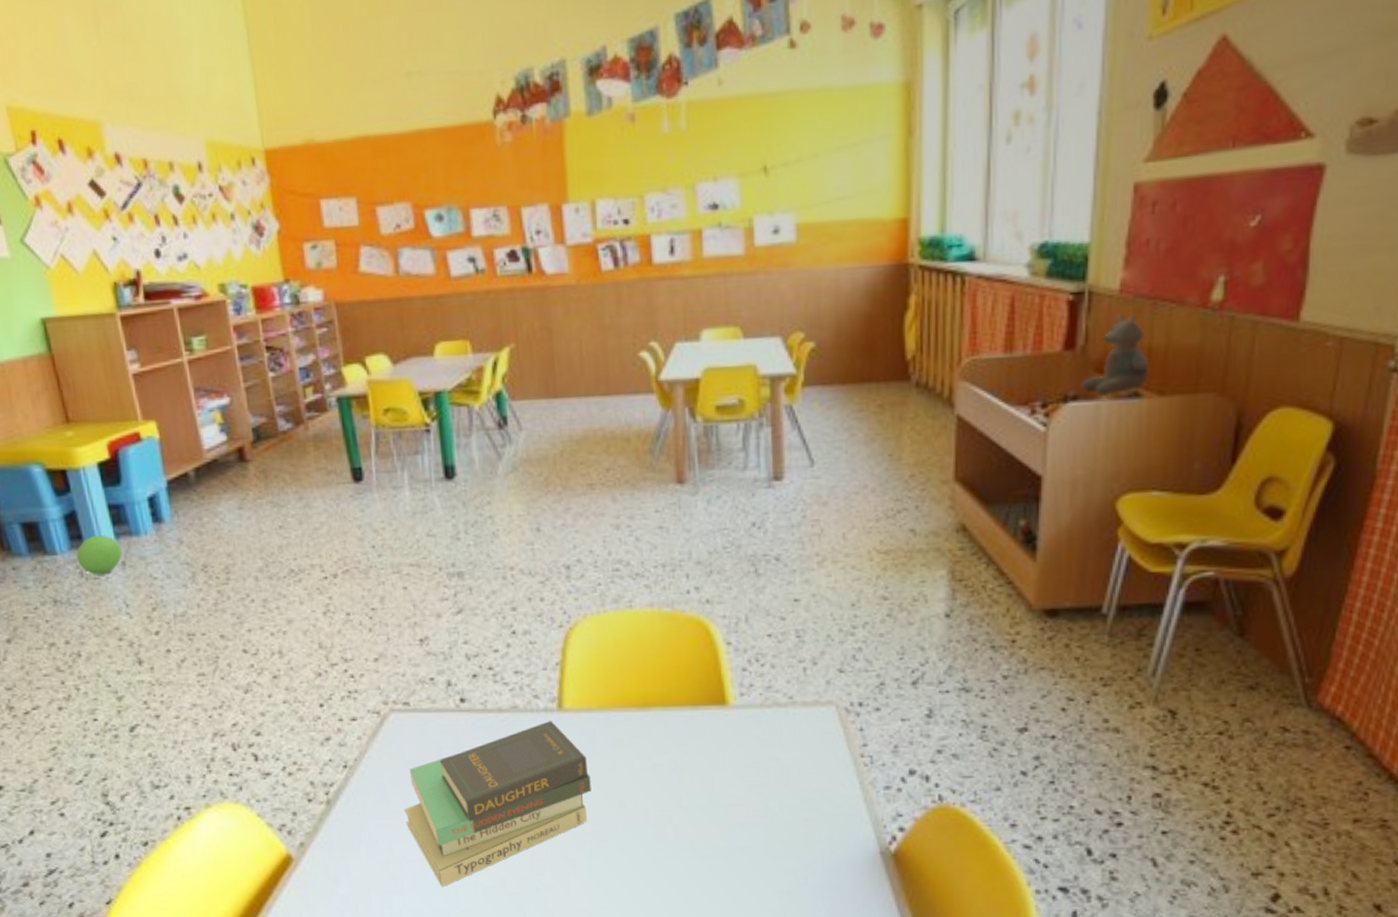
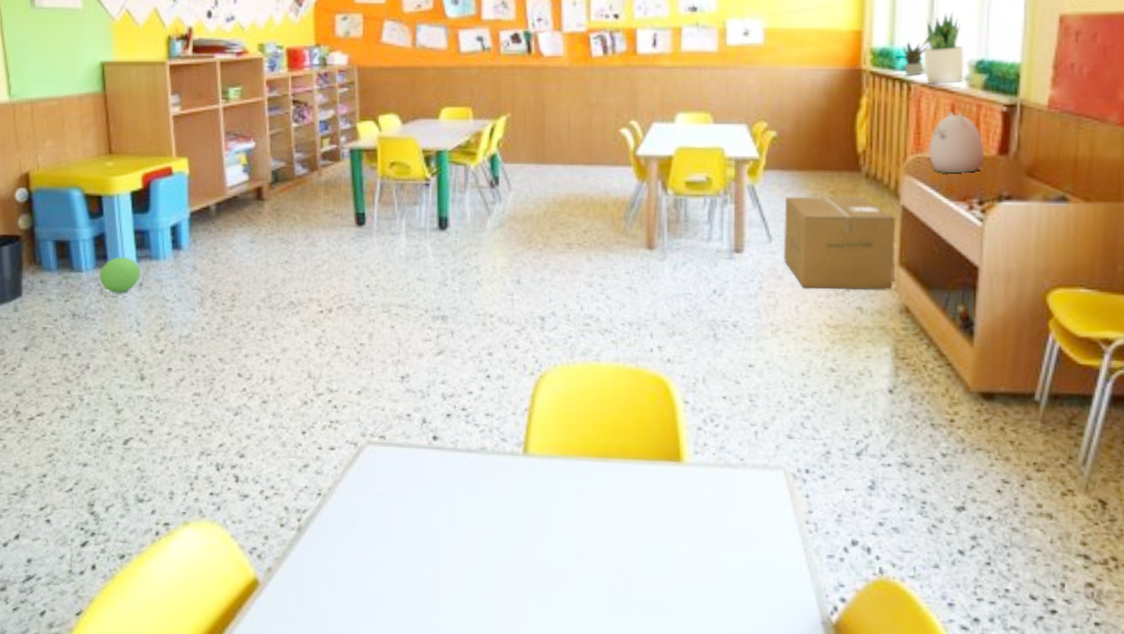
books: present [403,721,591,886] -> none [369,464,549,623]
box: none [826,409,951,513] -> present [783,196,896,291]
potted plant: none [955,219,986,267] -> present [903,36,930,76]
planter: none [980,189,1025,275] -> present [925,12,964,84]
plush toy: none [986,304,1049,376] -> present [929,111,985,174]
stuffed animal: present [1081,312,1150,396] -> none [1014,125,1076,198]

